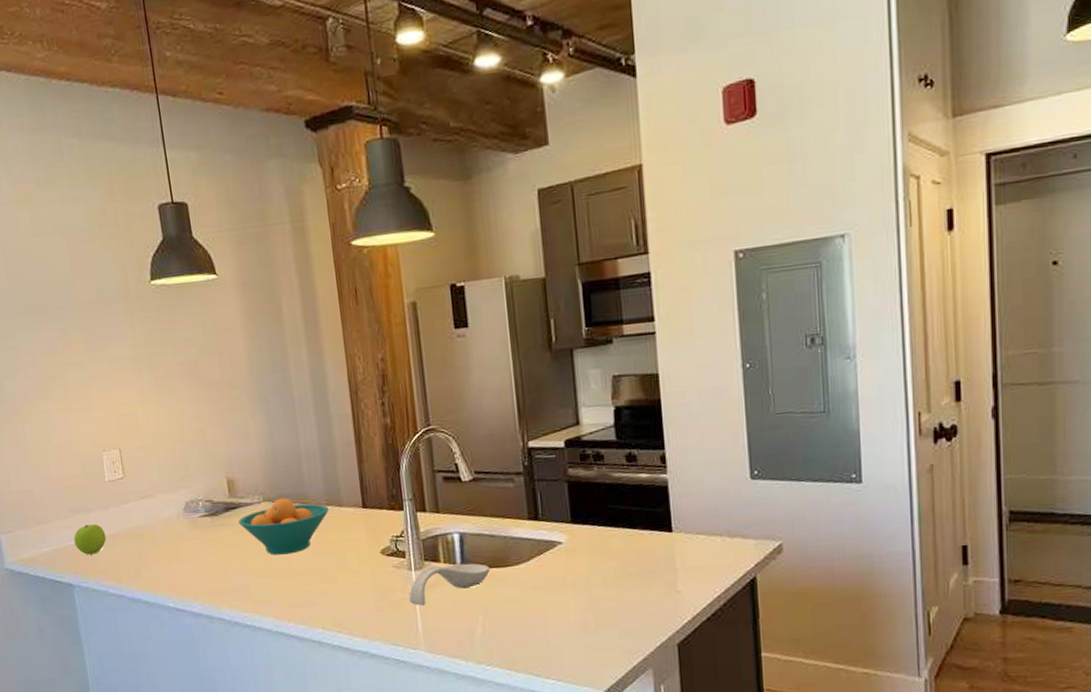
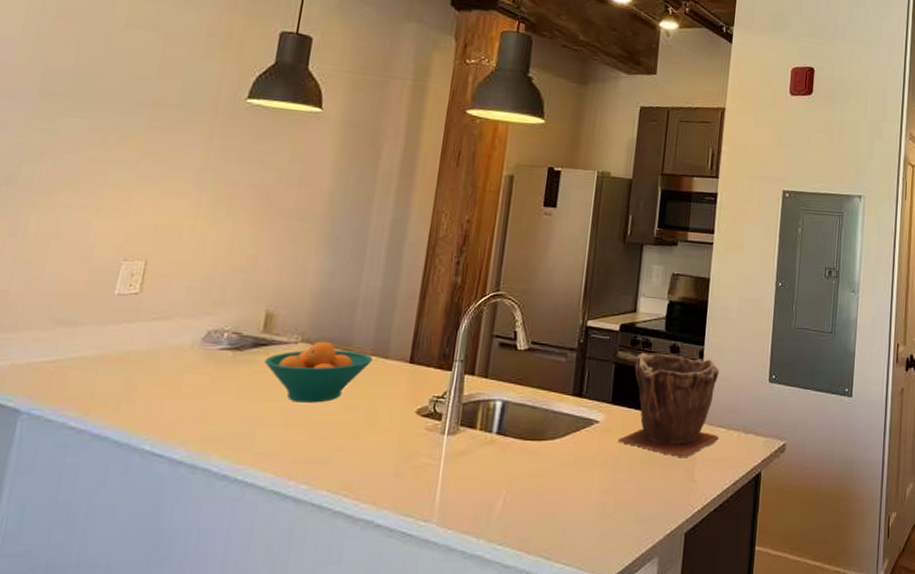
apple: present [73,524,107,555] -> none [42,339,91,377]
spoon rest: present [408,563,490,606] -> none [433,432,525,473]
plant pot: none [586,463,701,571] -> present [617,352,720,458]

